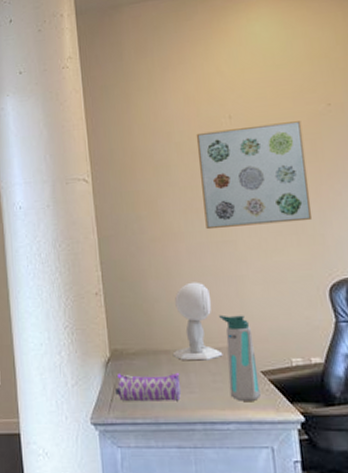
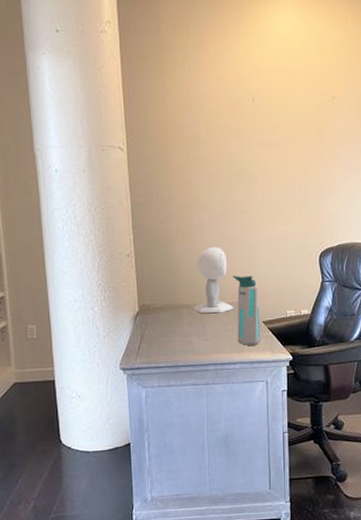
pencil case: present [114,372,182,402] -> none [141,323,199,349]
wall art: present [196,121,313,230] -> none [223,110,312,201]

